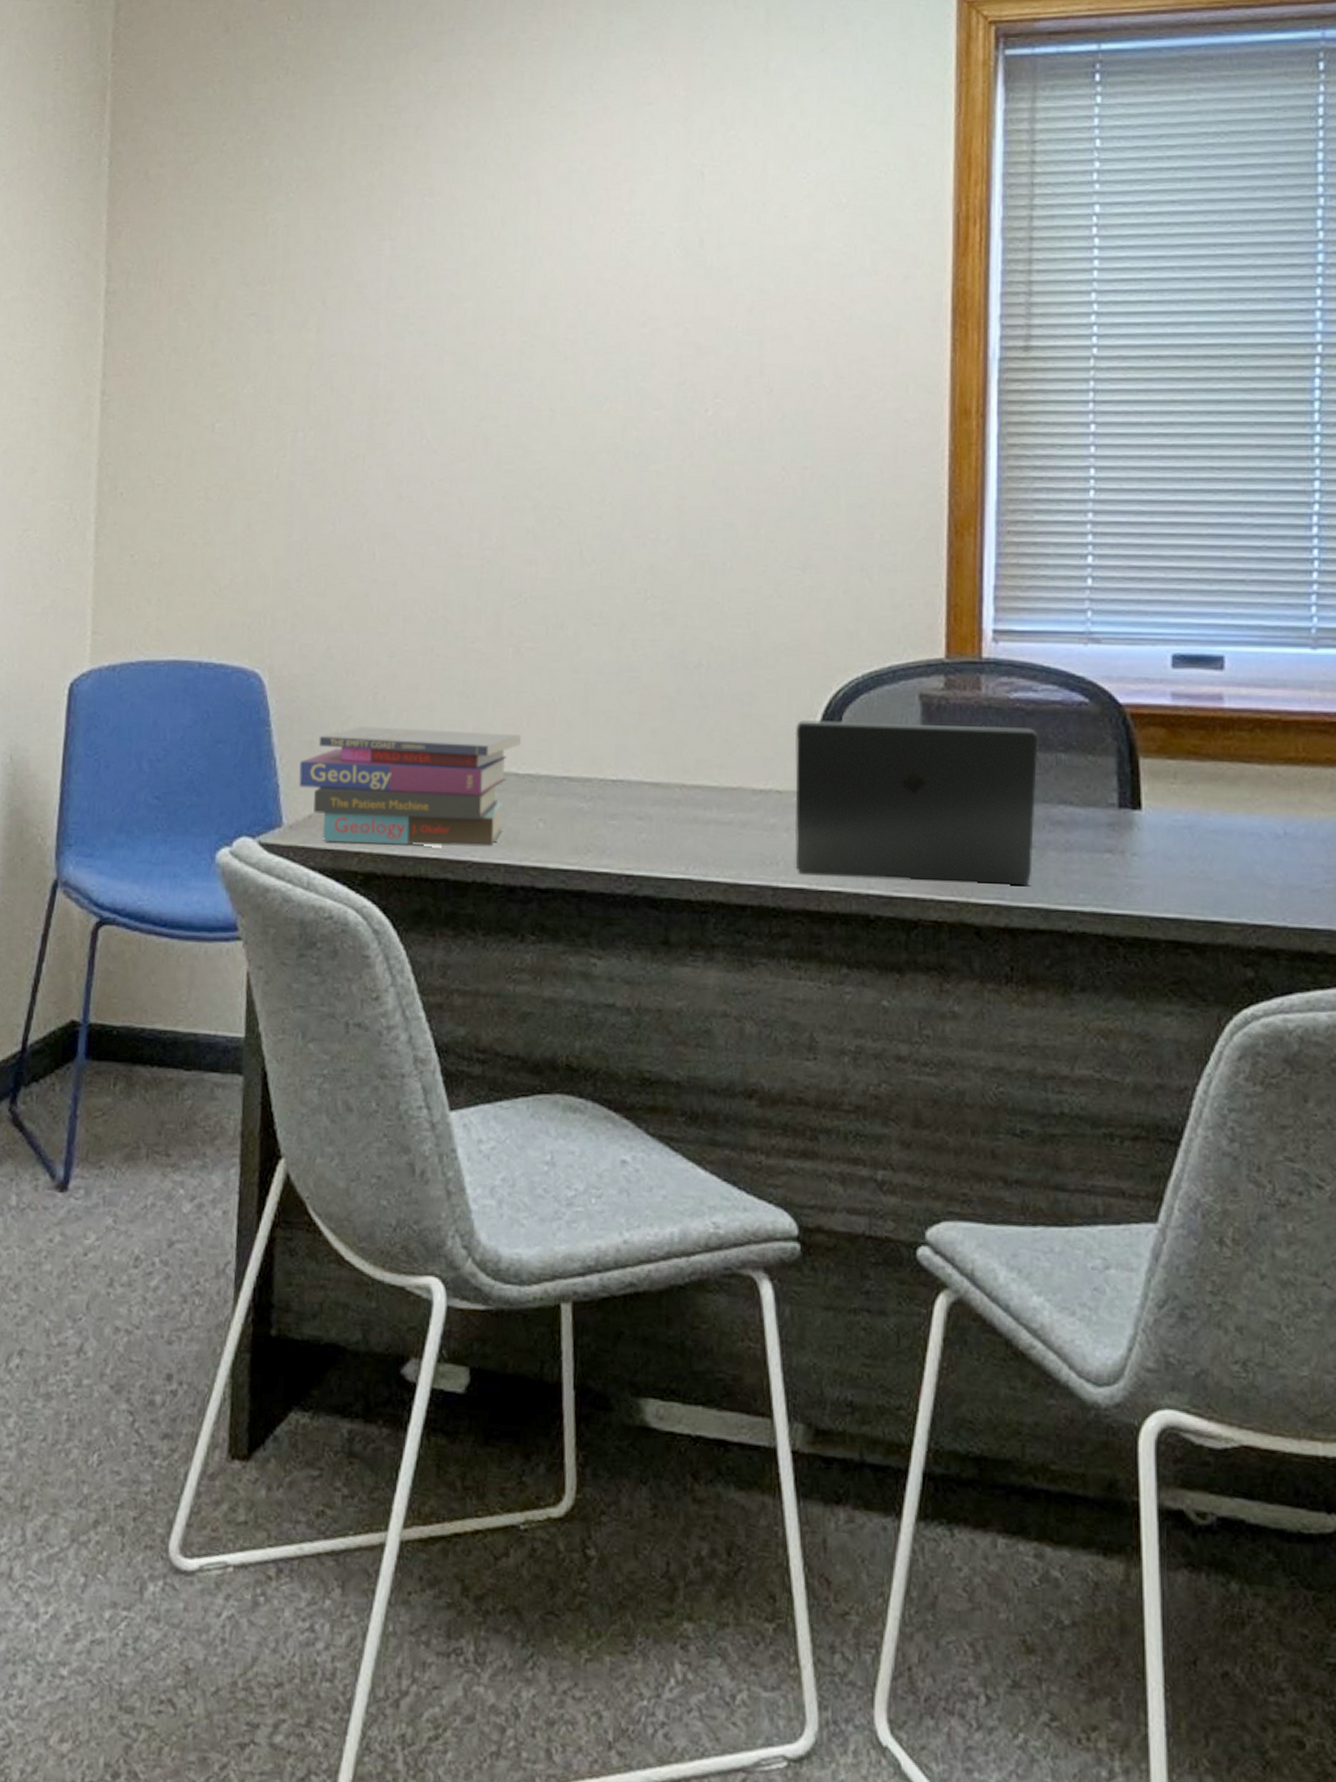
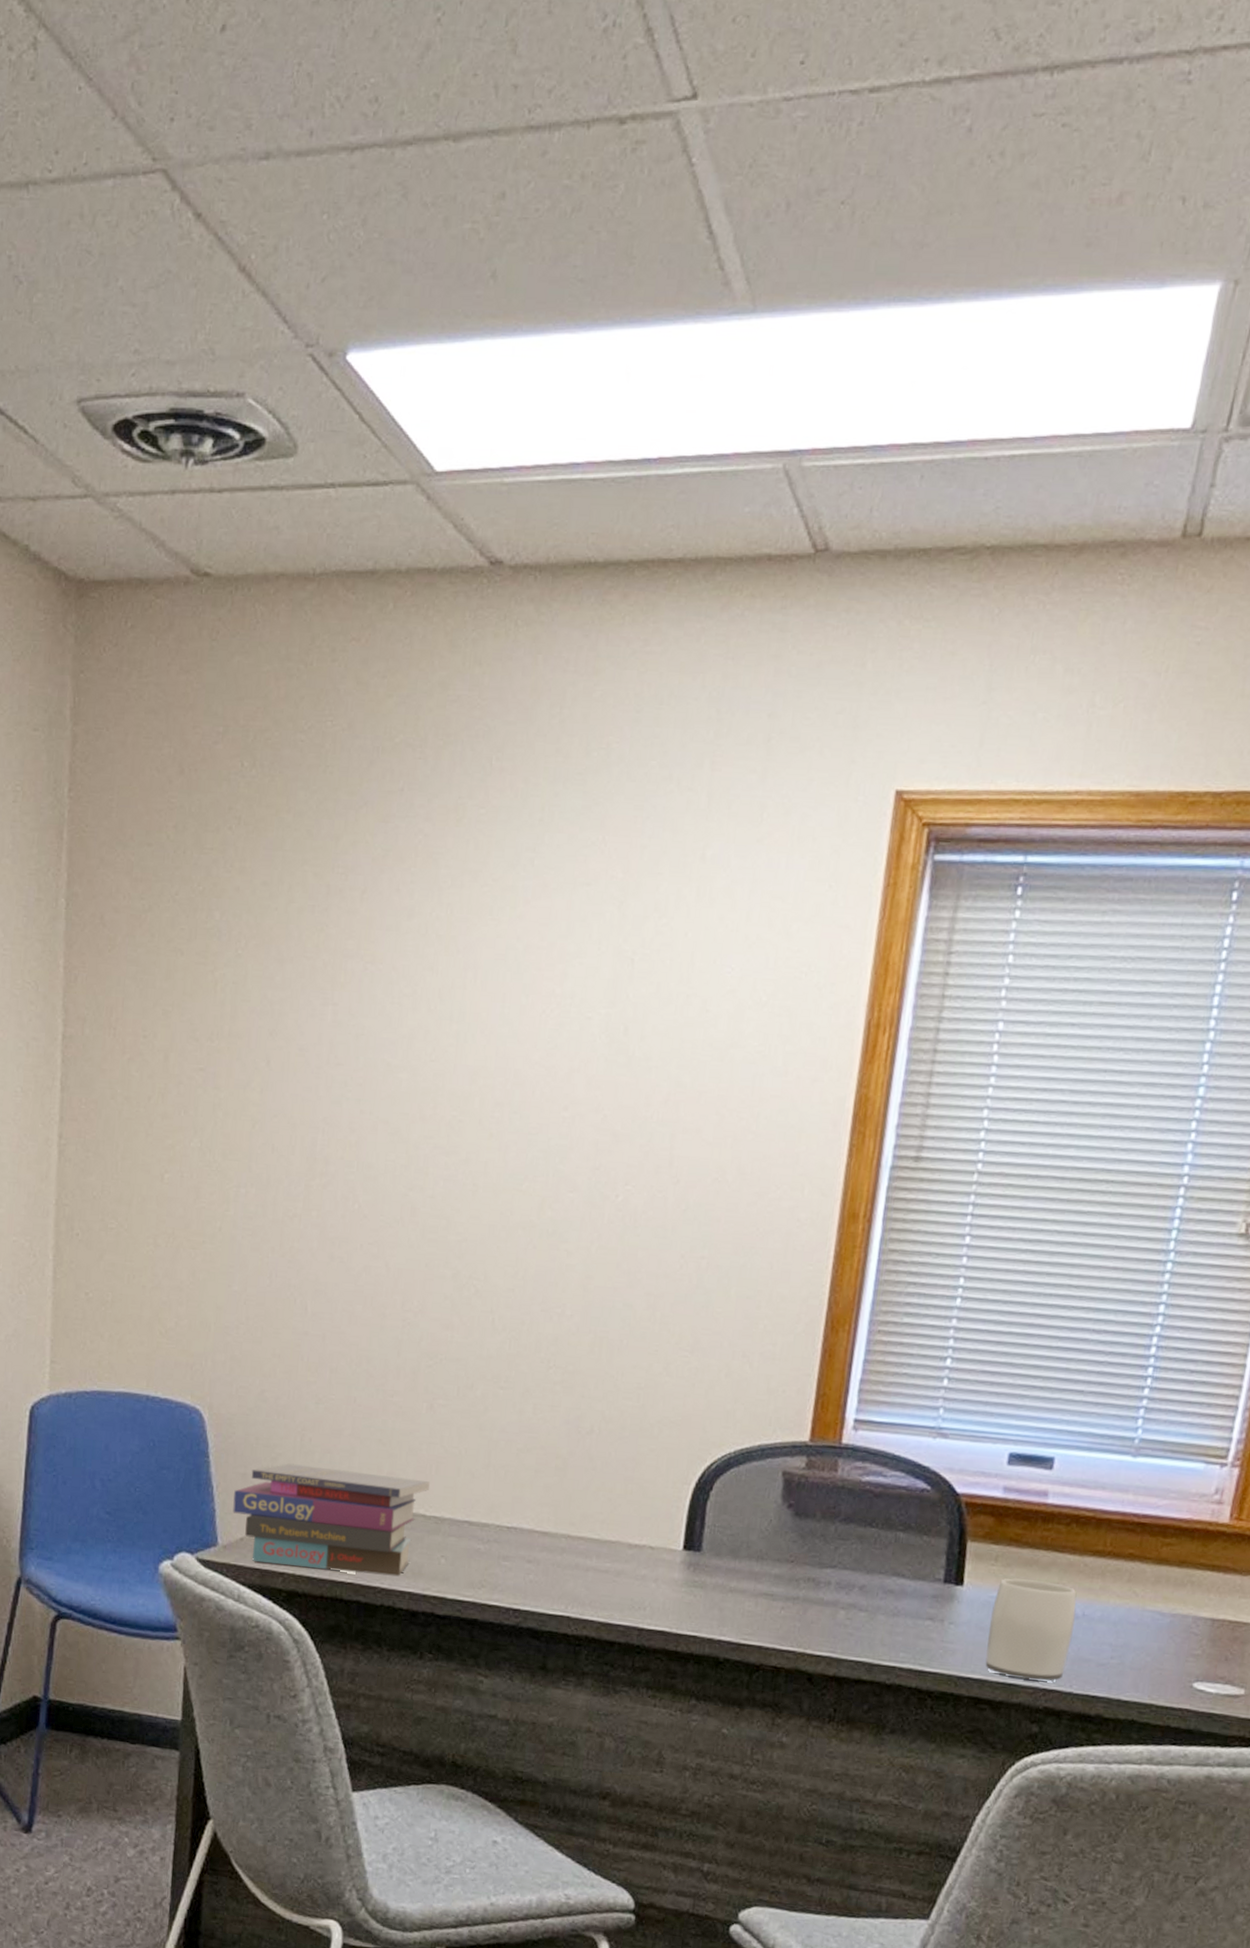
laptop: present [794,720,1038,886] -> none [660,1487,883,1643]
mug: none [1178,797,1276,916] -> present [985,1578,1077,1681]

